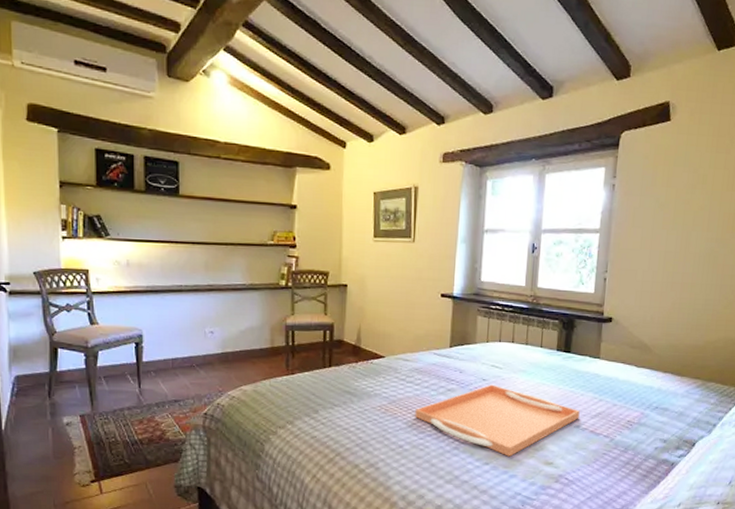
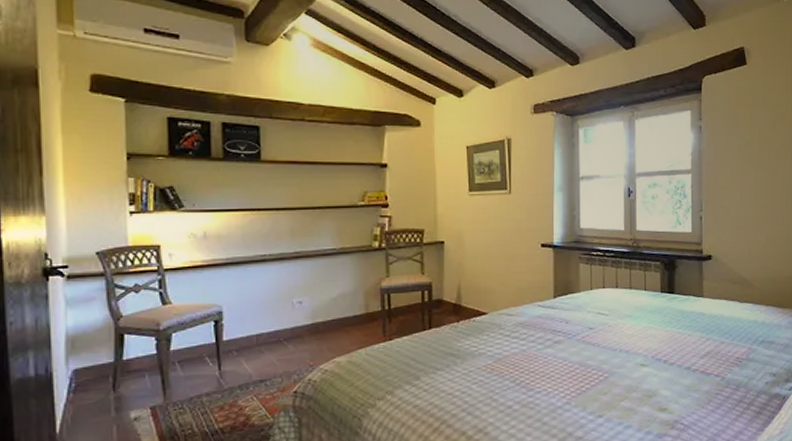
serving tray: present [415,384,580,457] -> none [522,332,689,407]

